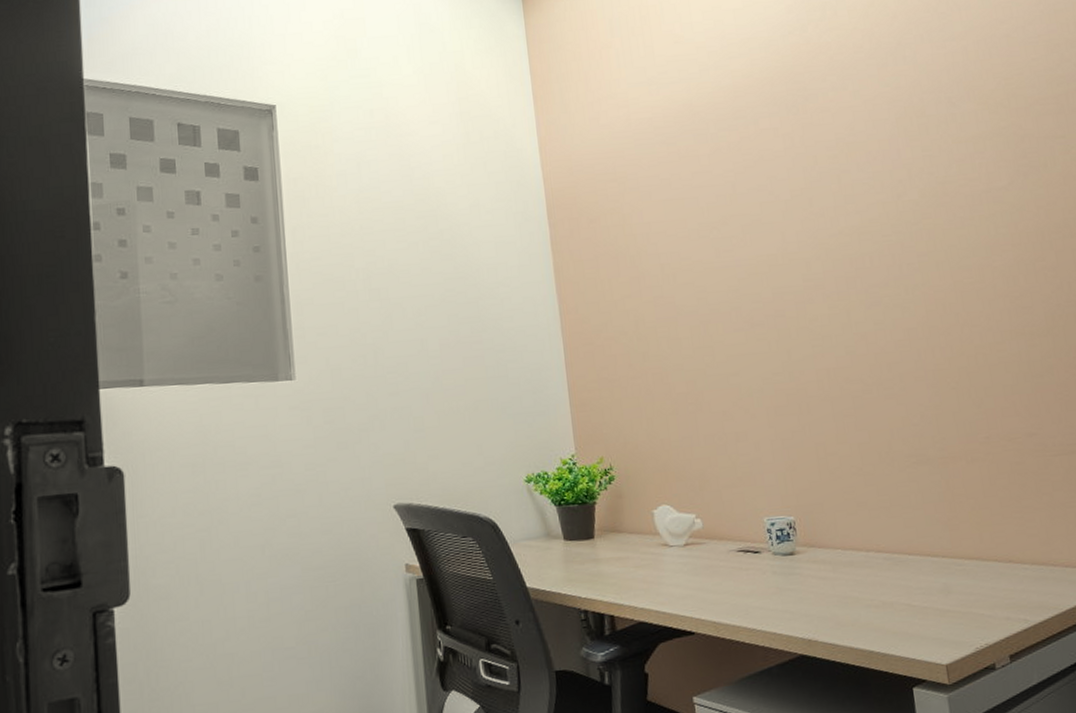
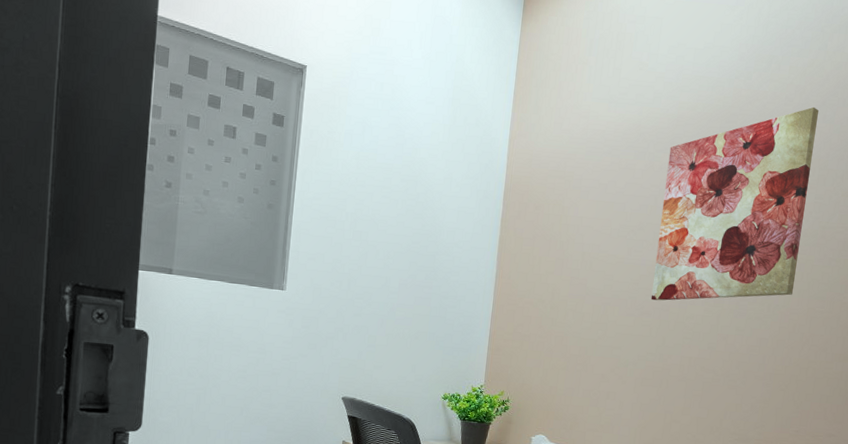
wall art: none [734,49,931,307] -> present [651,106,819,301]

